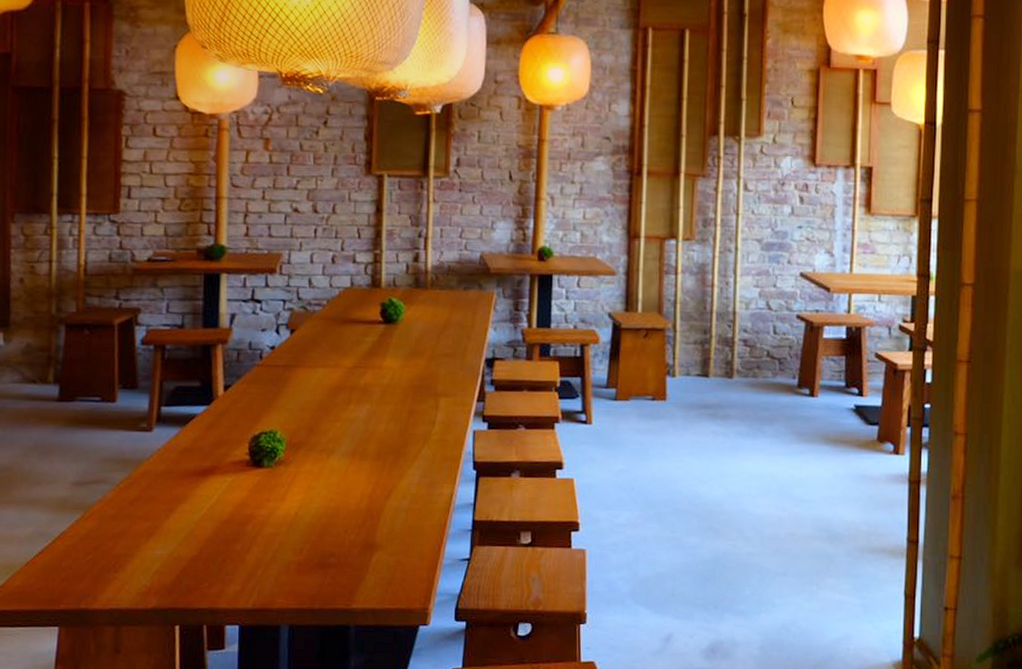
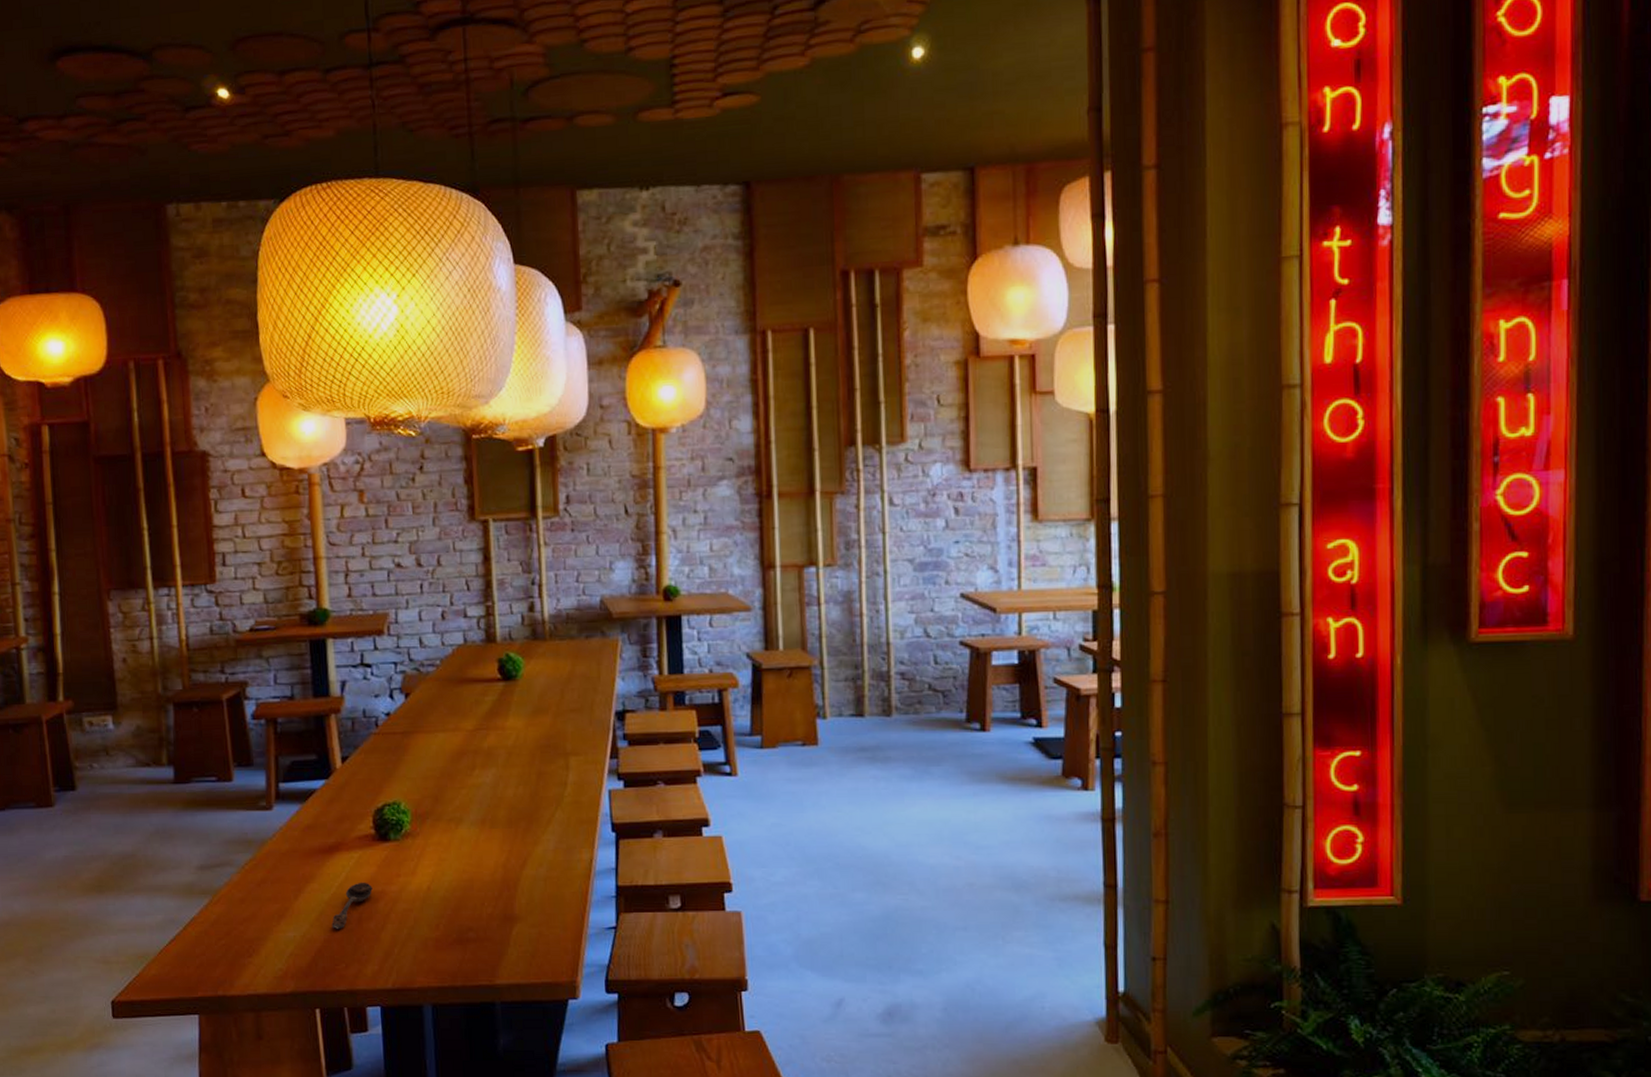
spoon: none [199,505,242,550] -> present [331,882,373,930]

